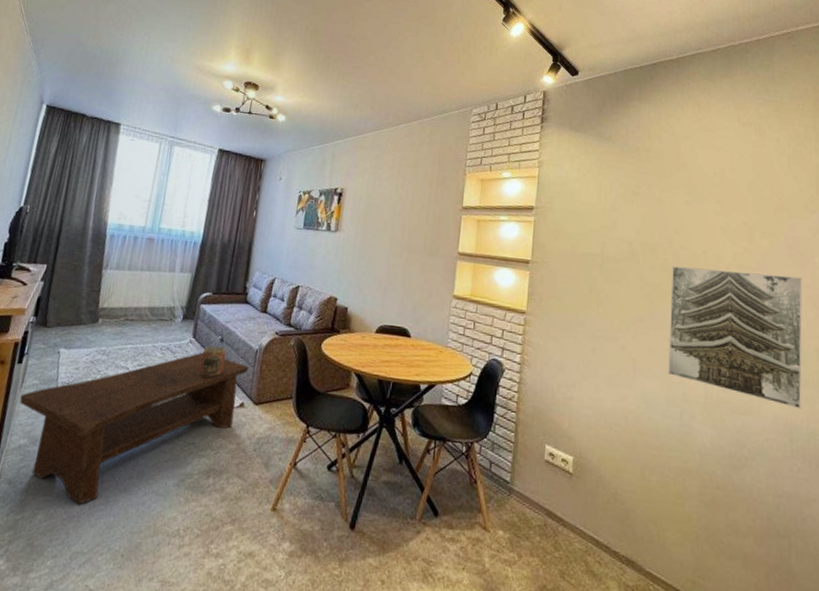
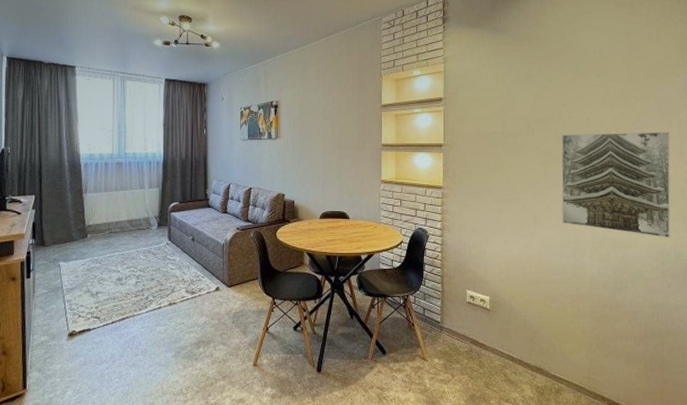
coffee table: present [19,352,250,504] -> none [34,251,219,380]
decorative container: present [200,345,227,378] -> none [178,244,199,271]

